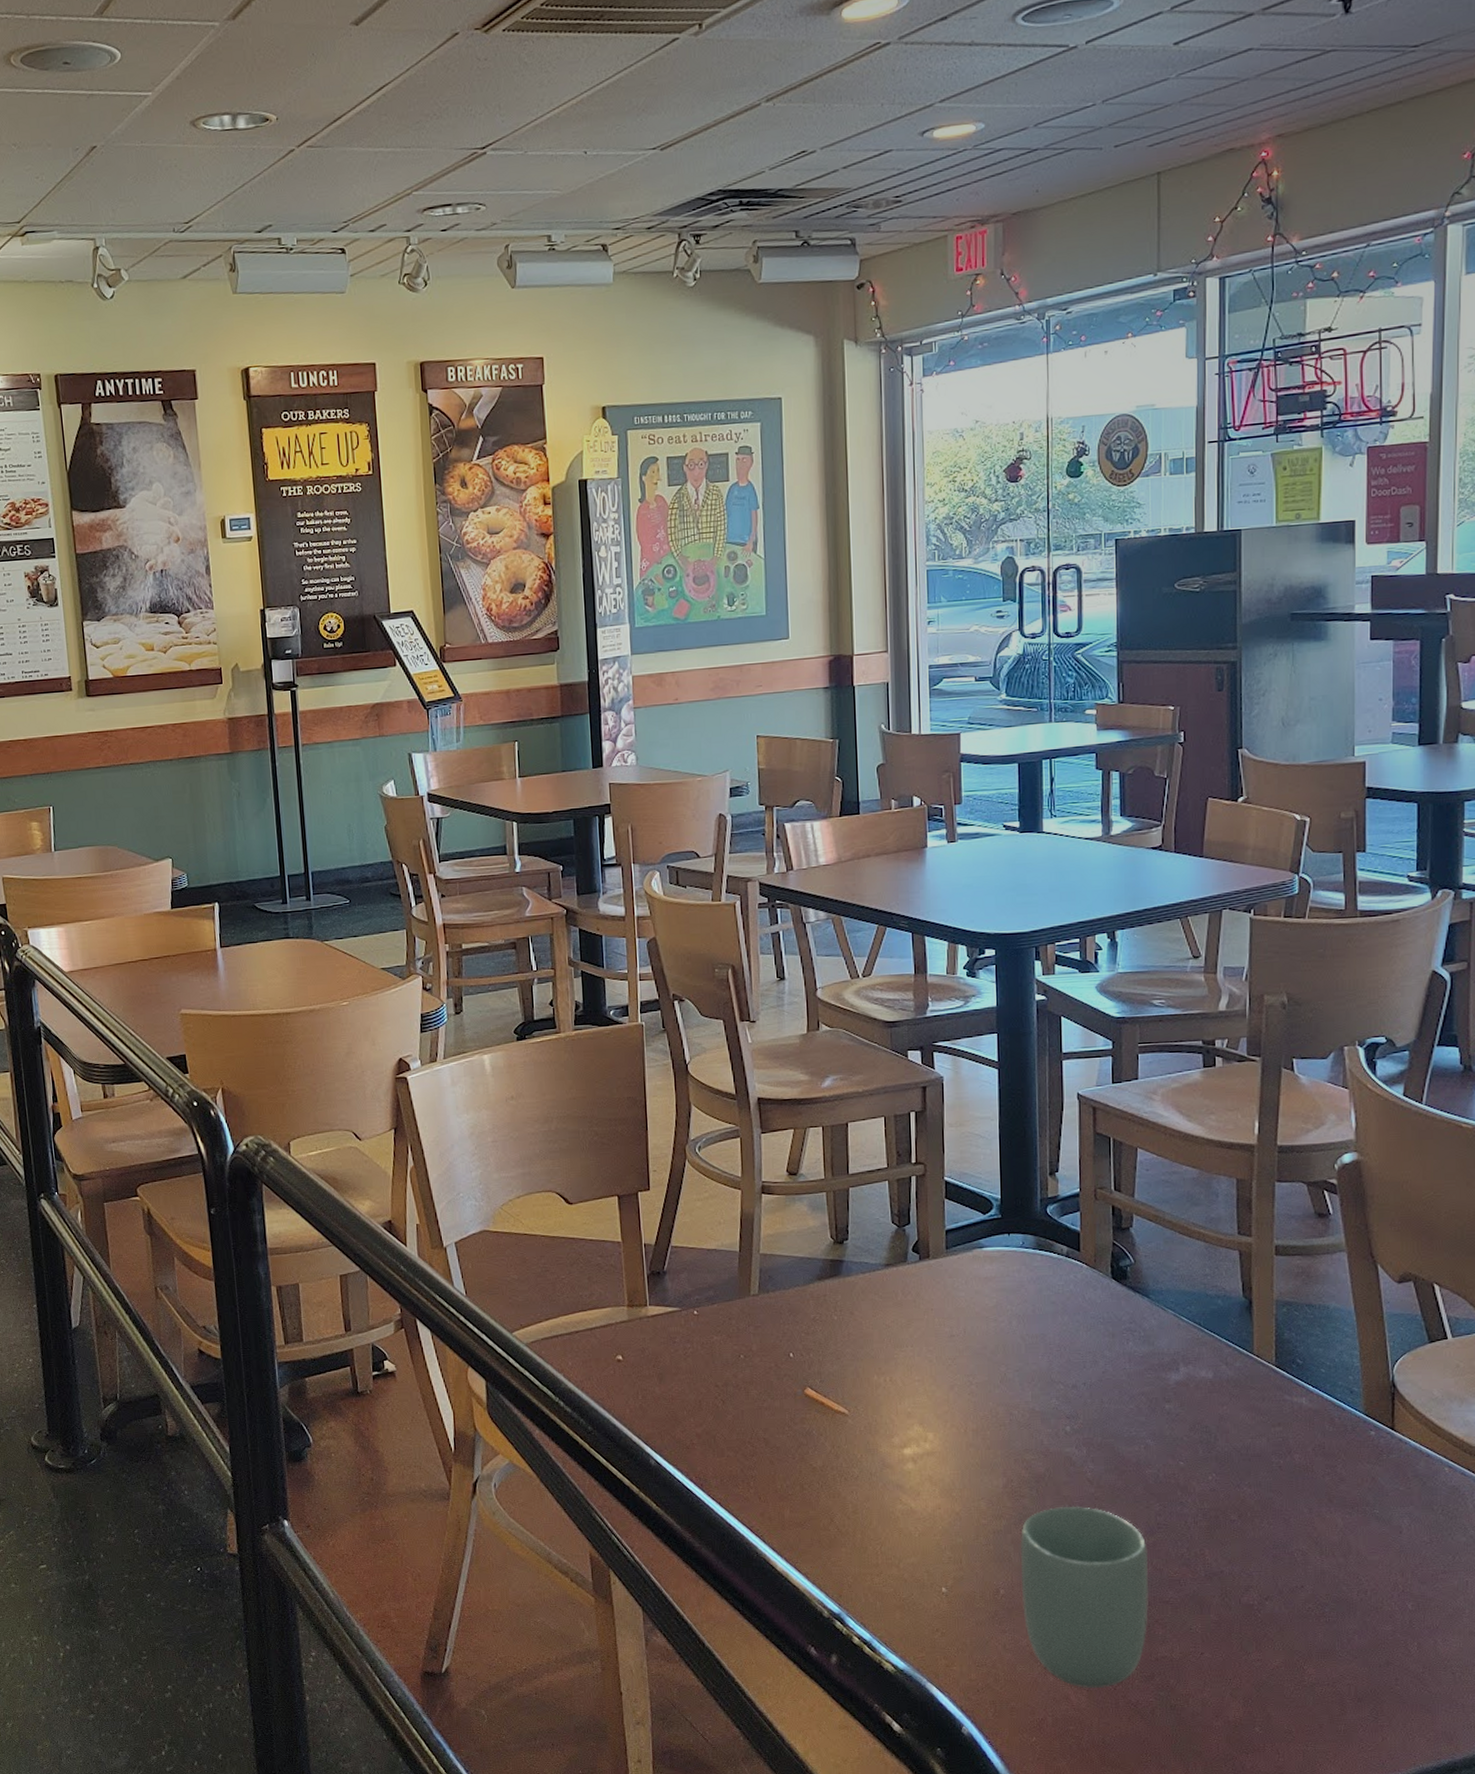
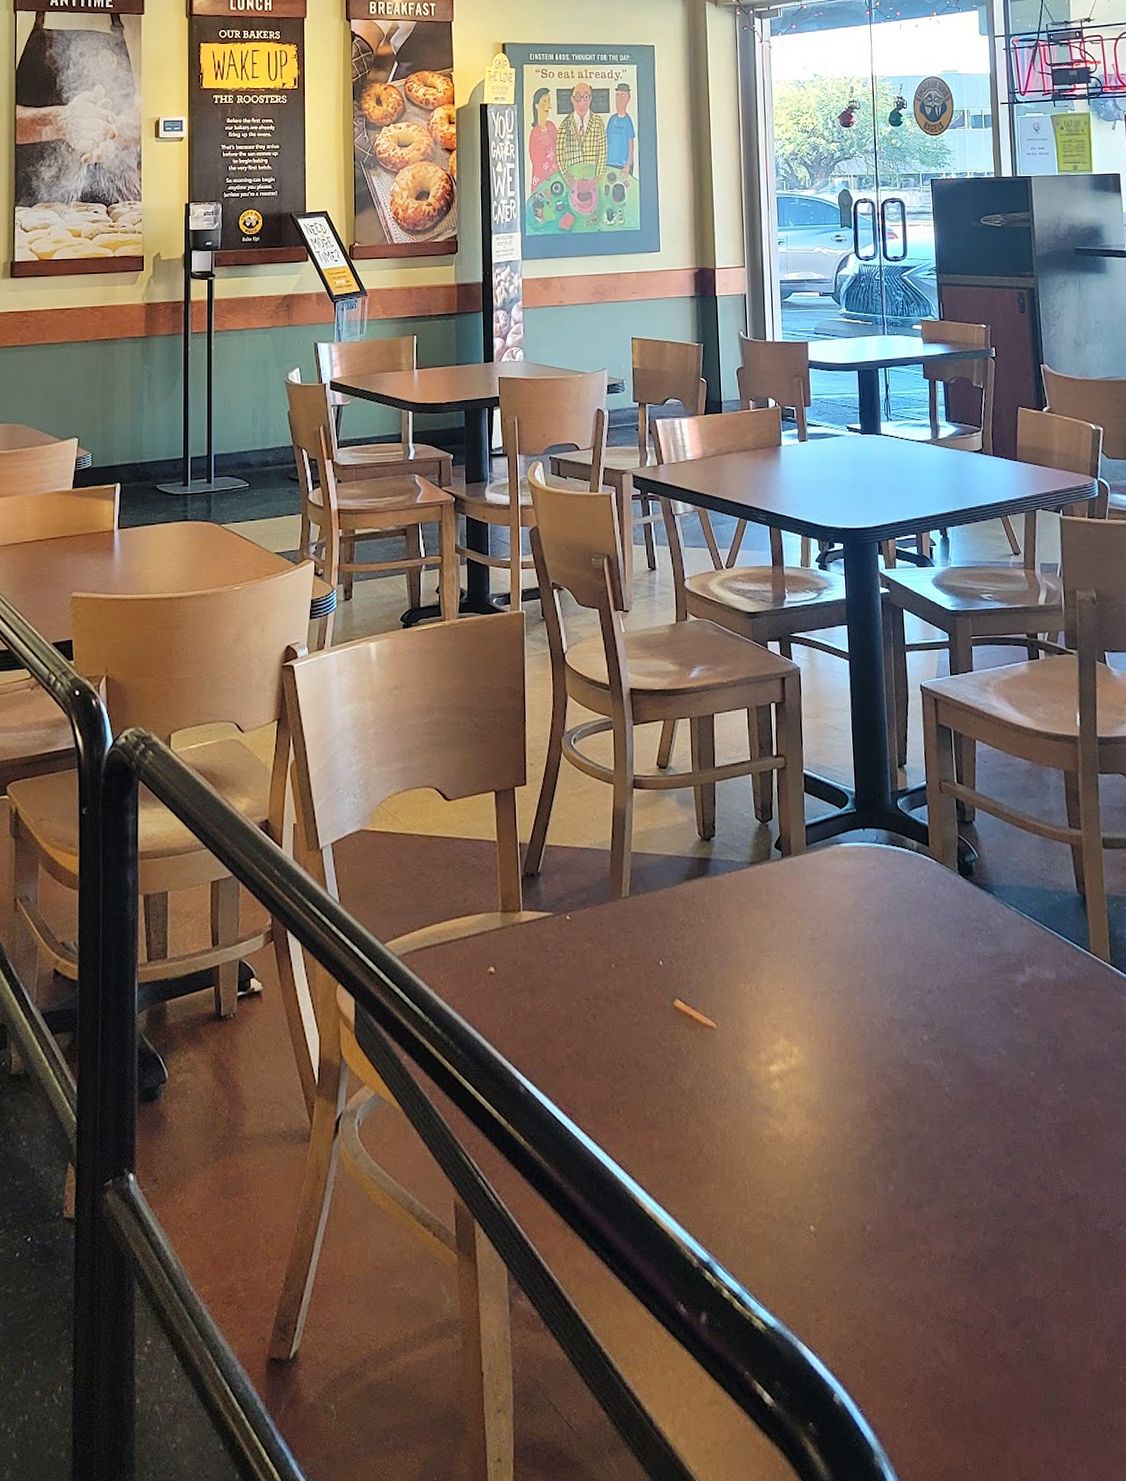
cup: present [1021,1506,1149,1688] -> none [885,1124,1011,1339]

